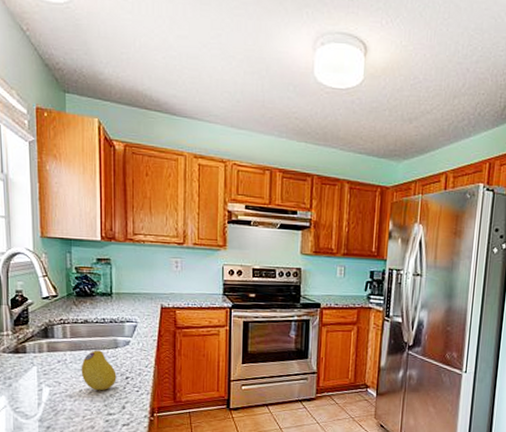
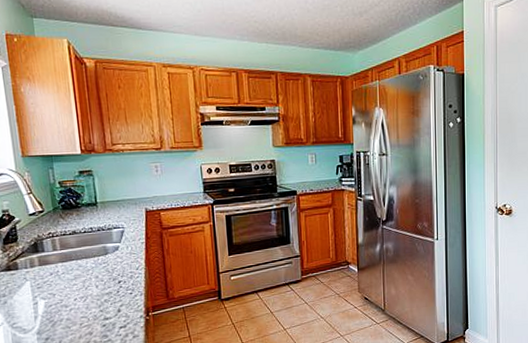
fruit: present [81,350,117,391] -> none [73,258,110,298]

